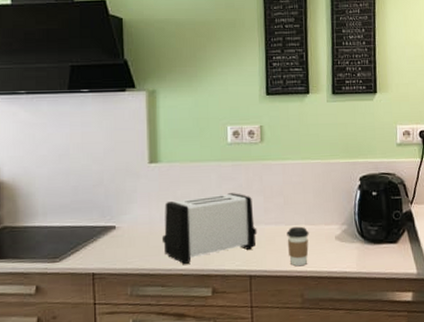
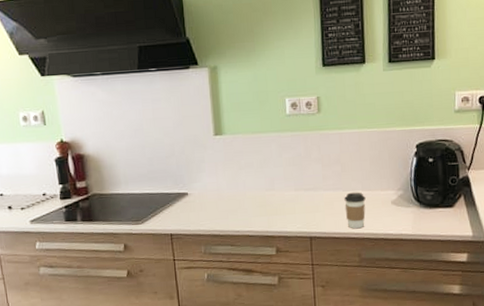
toaster: present [161,193,257,265] -> none [229,161,317,227]

